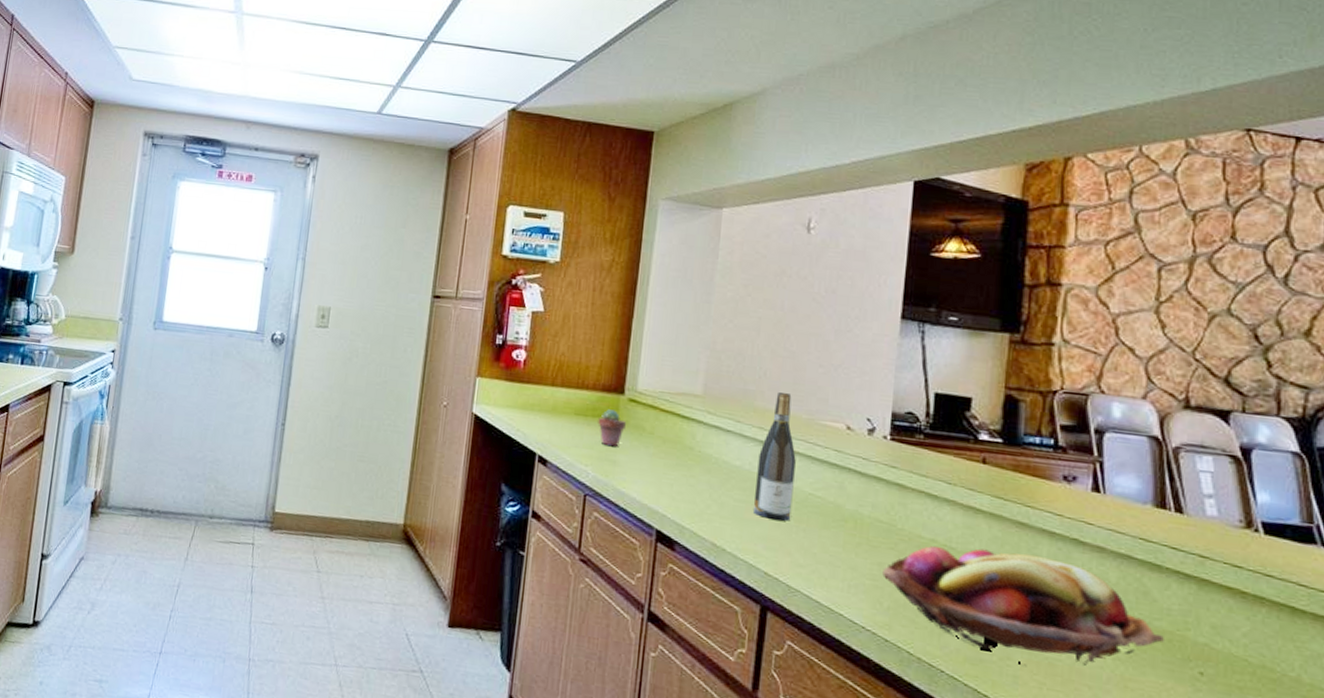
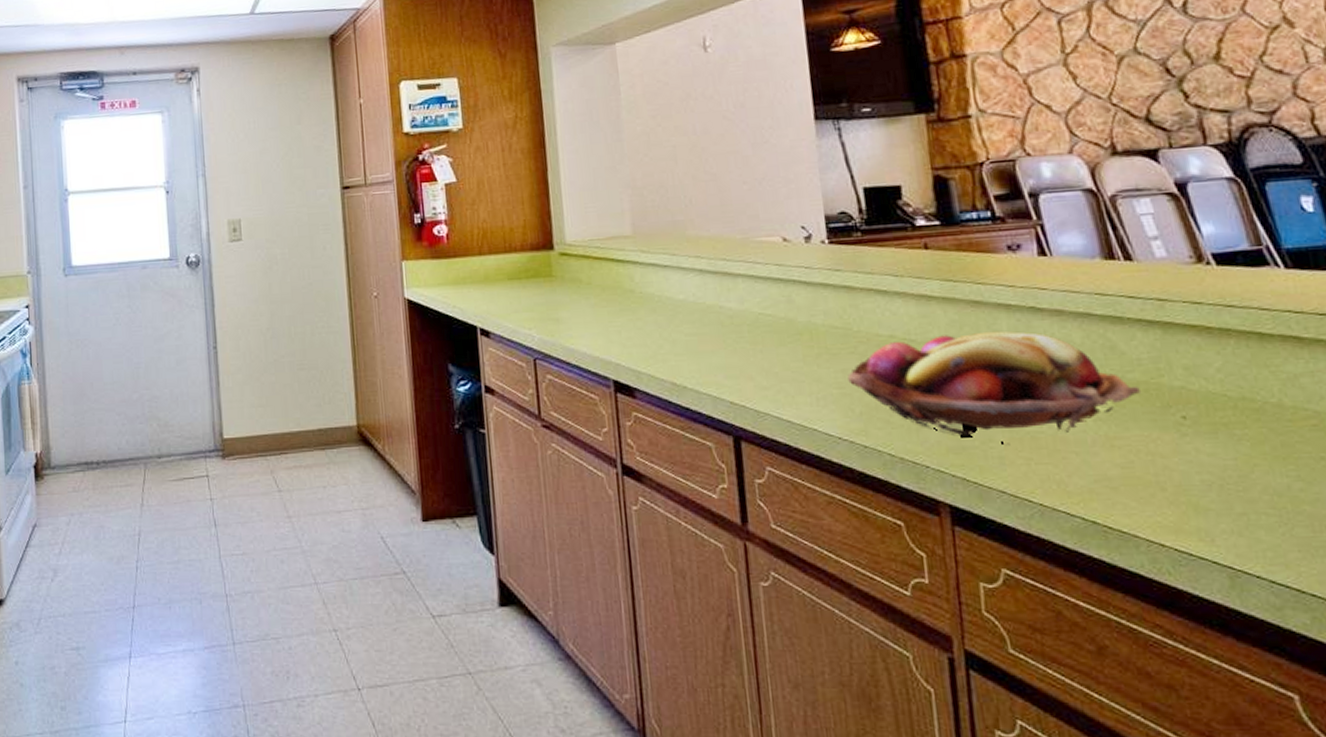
potted succulent: present [598,409,626,447] -> none [533,267,562,305]
wine bottle: present [752,392,796,521] -> none [700,217,746,347]

